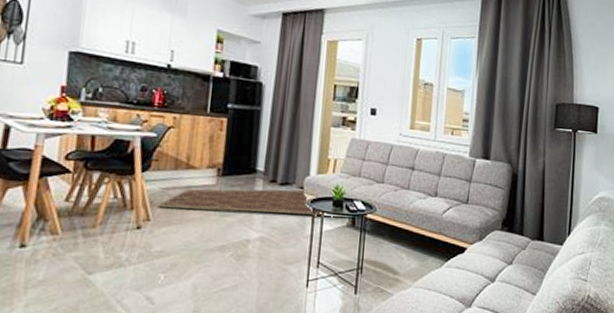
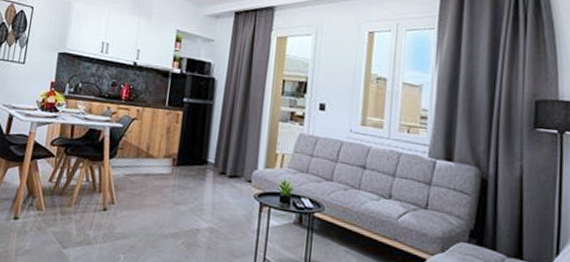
rug: present [158,189,323,215] -> none [121,177,270,210]

